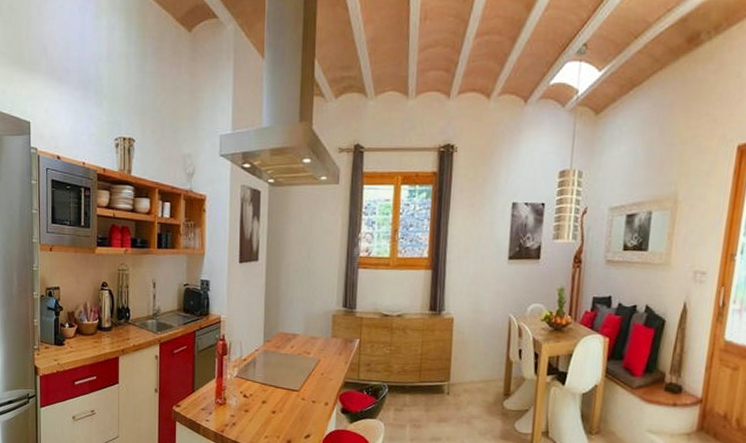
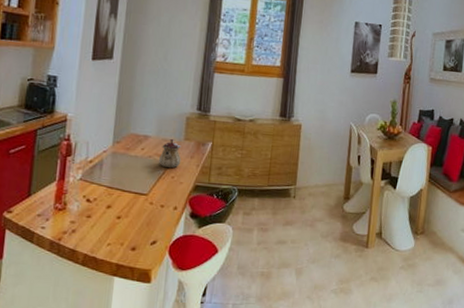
teapot: none [308,336,330,366] -> present [159,138,181,169]

